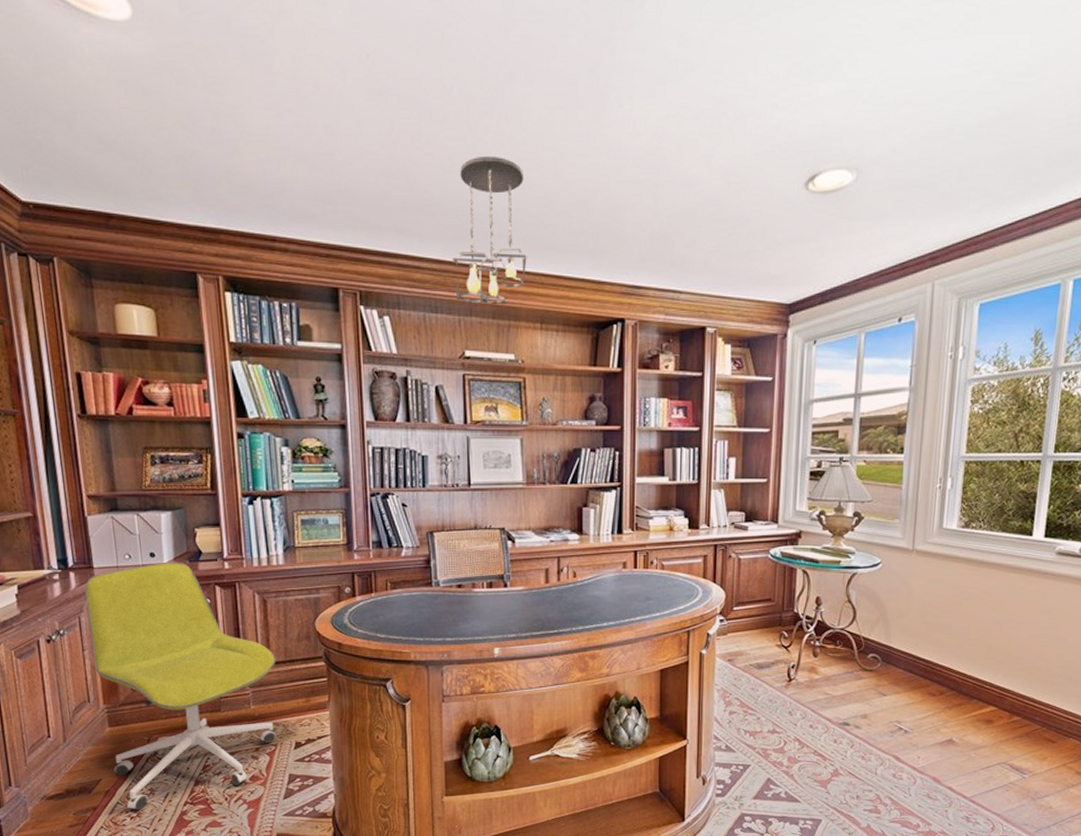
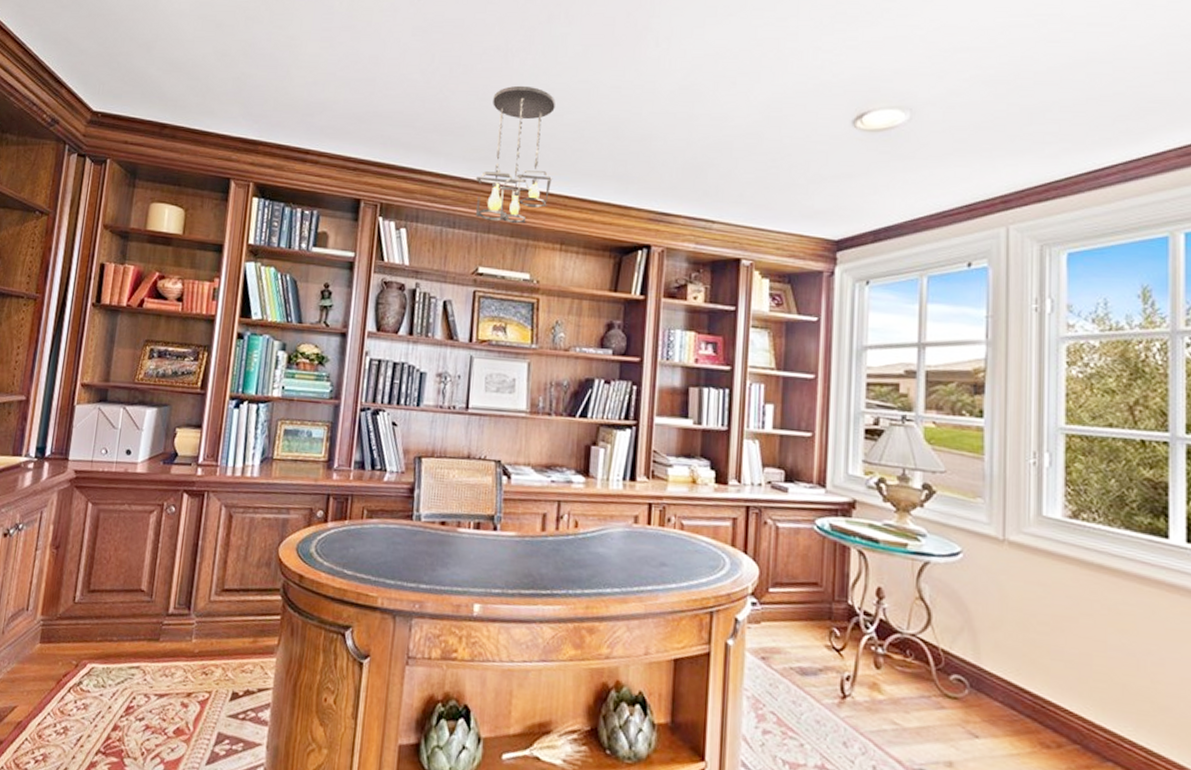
office chair: present [84,561,276,810] -> none [32,461,230,753]

